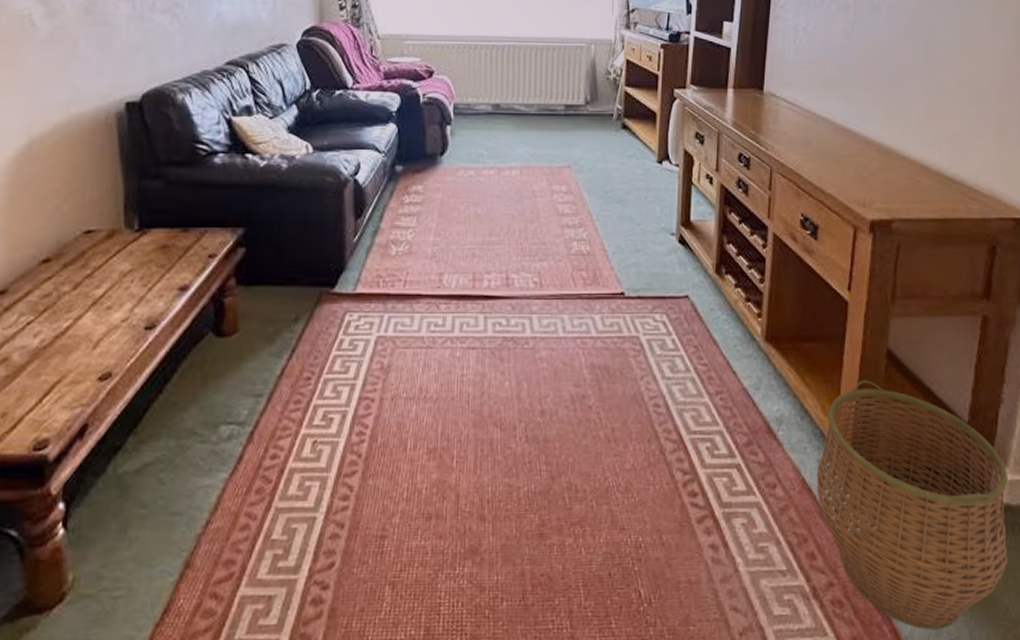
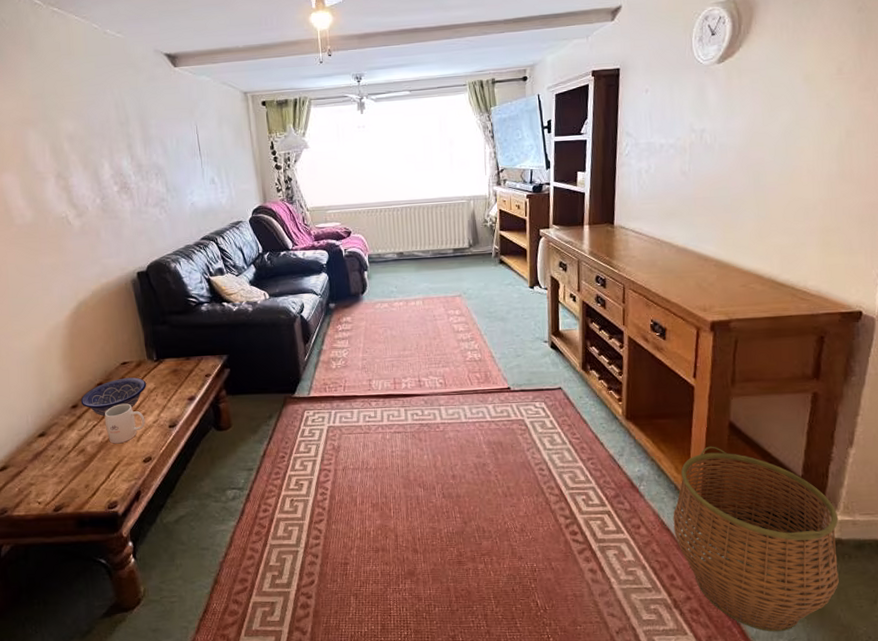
decorative bowl: none [12,253,118,310] -> present [81,377,146,417]
mug: none [46,291,110,351] -> present [104,403,145,444]

